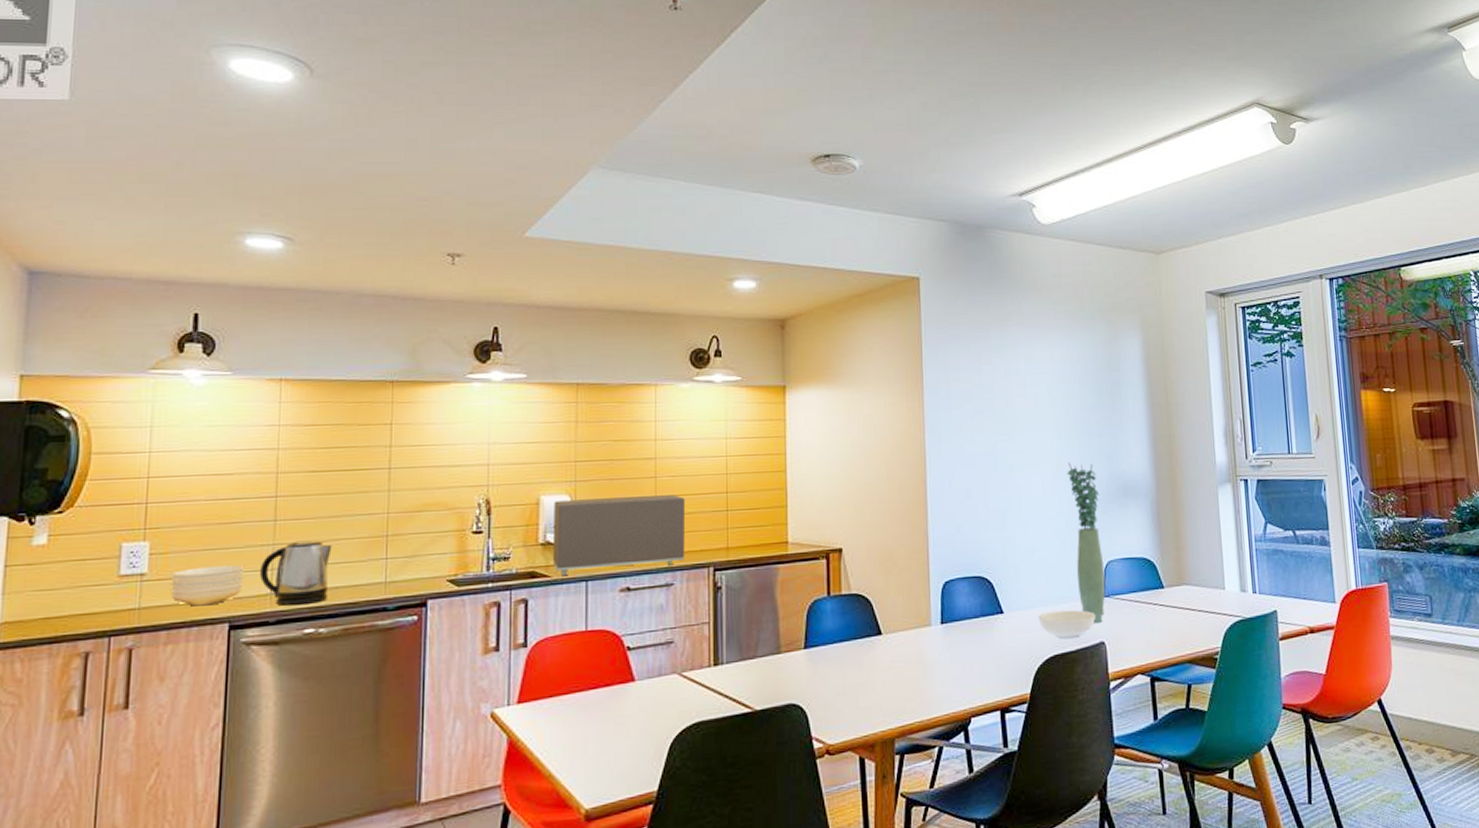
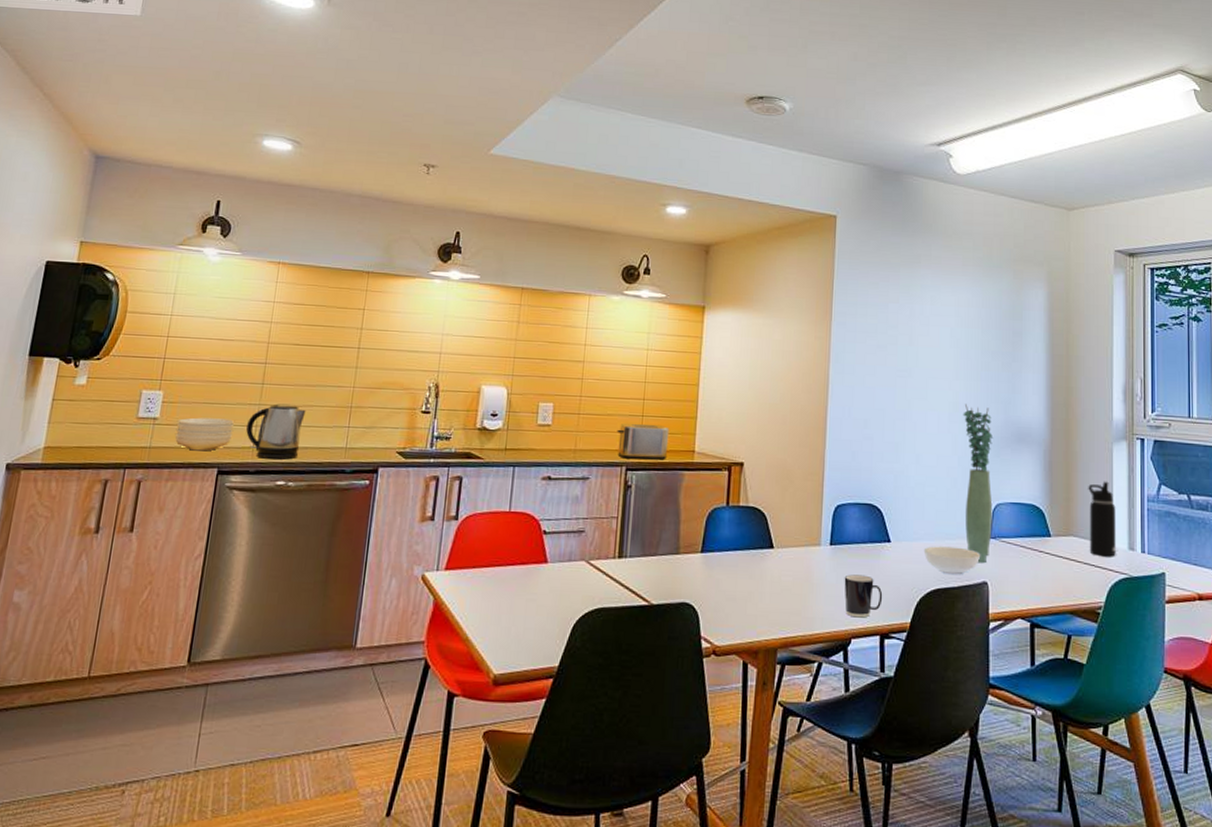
microwave: present [552,495,686,577] -> none [486,391,607,462]
toaster: none [700,517,759,560] -> present [617,423,669,461]
mug: none [958,650,1000,696] -> present [844,574,883,618]
water bottle: none [1197,526,1229,602] -> present [1088,481,1116,557]

